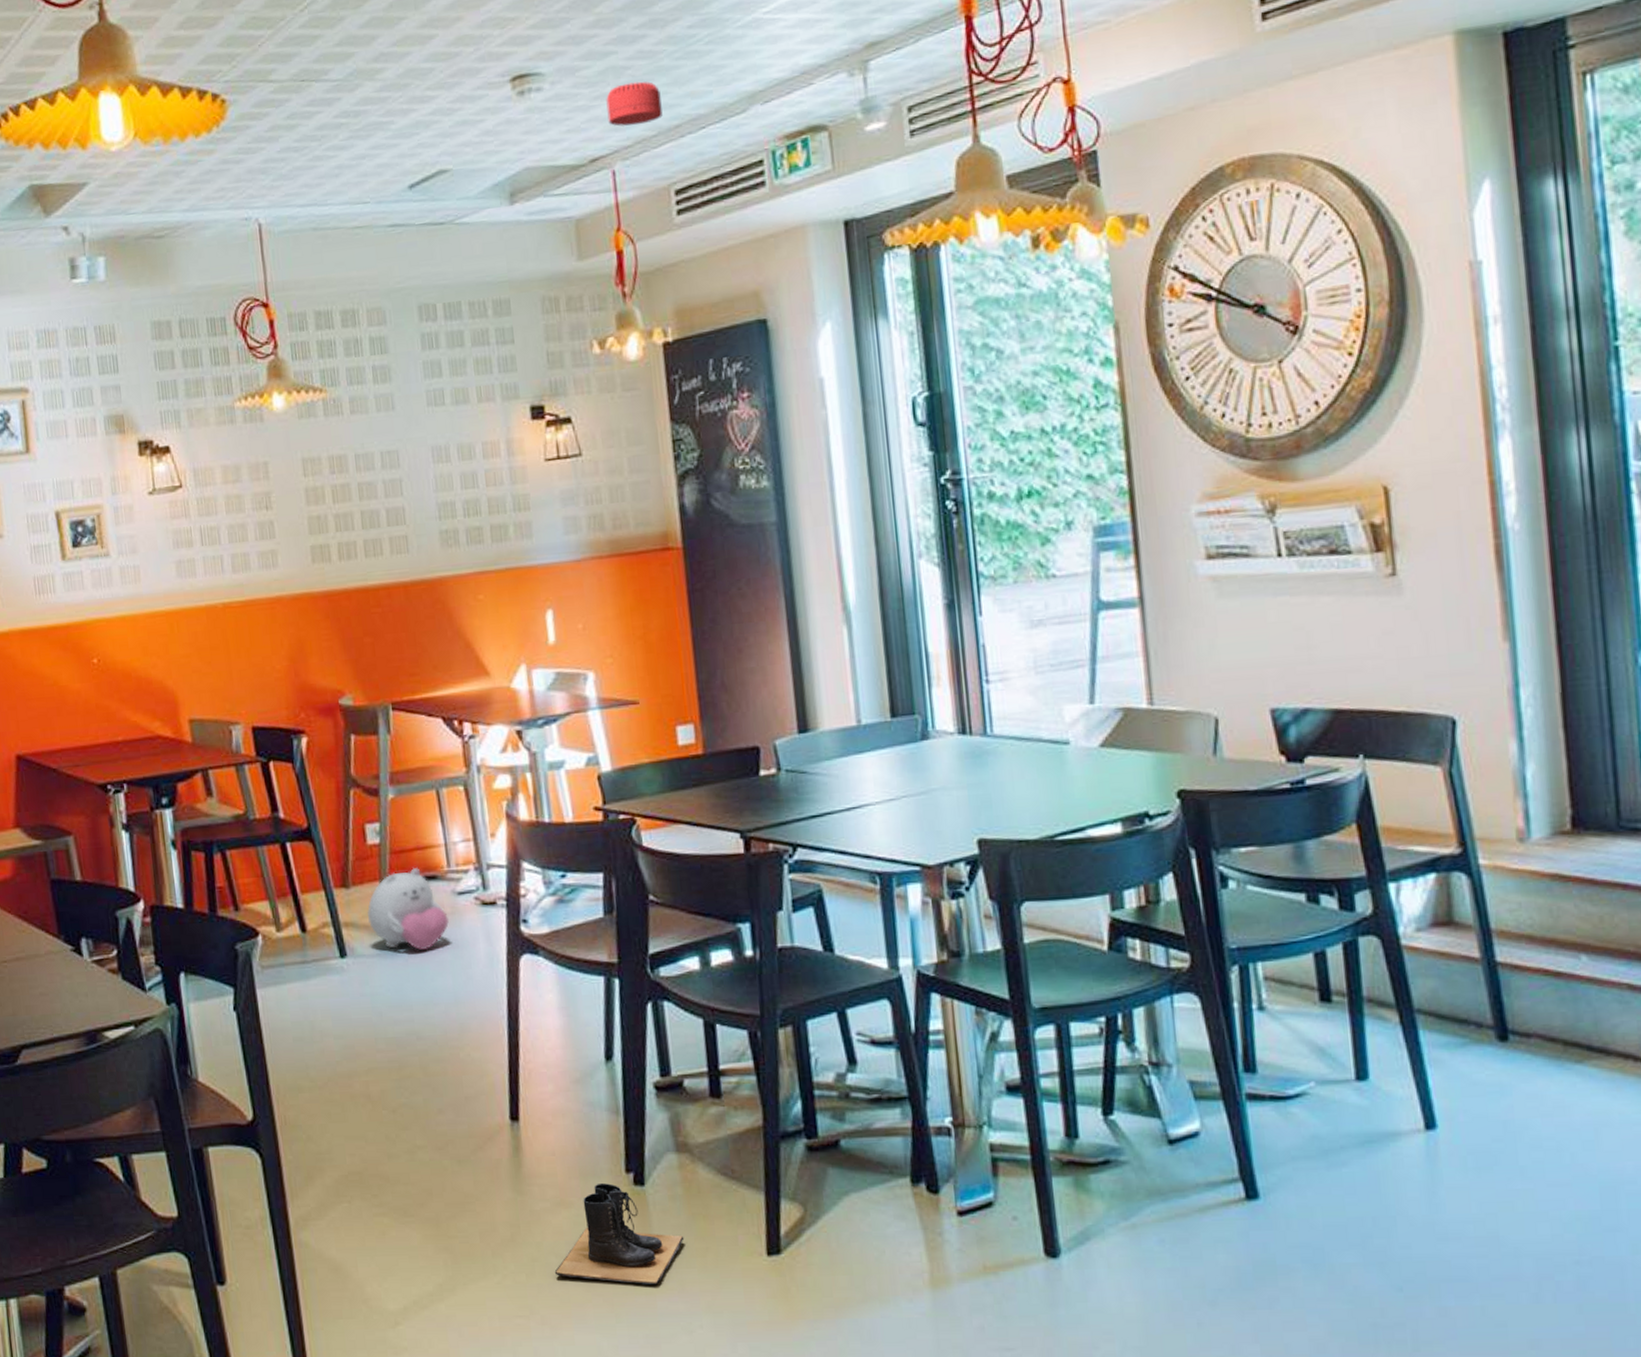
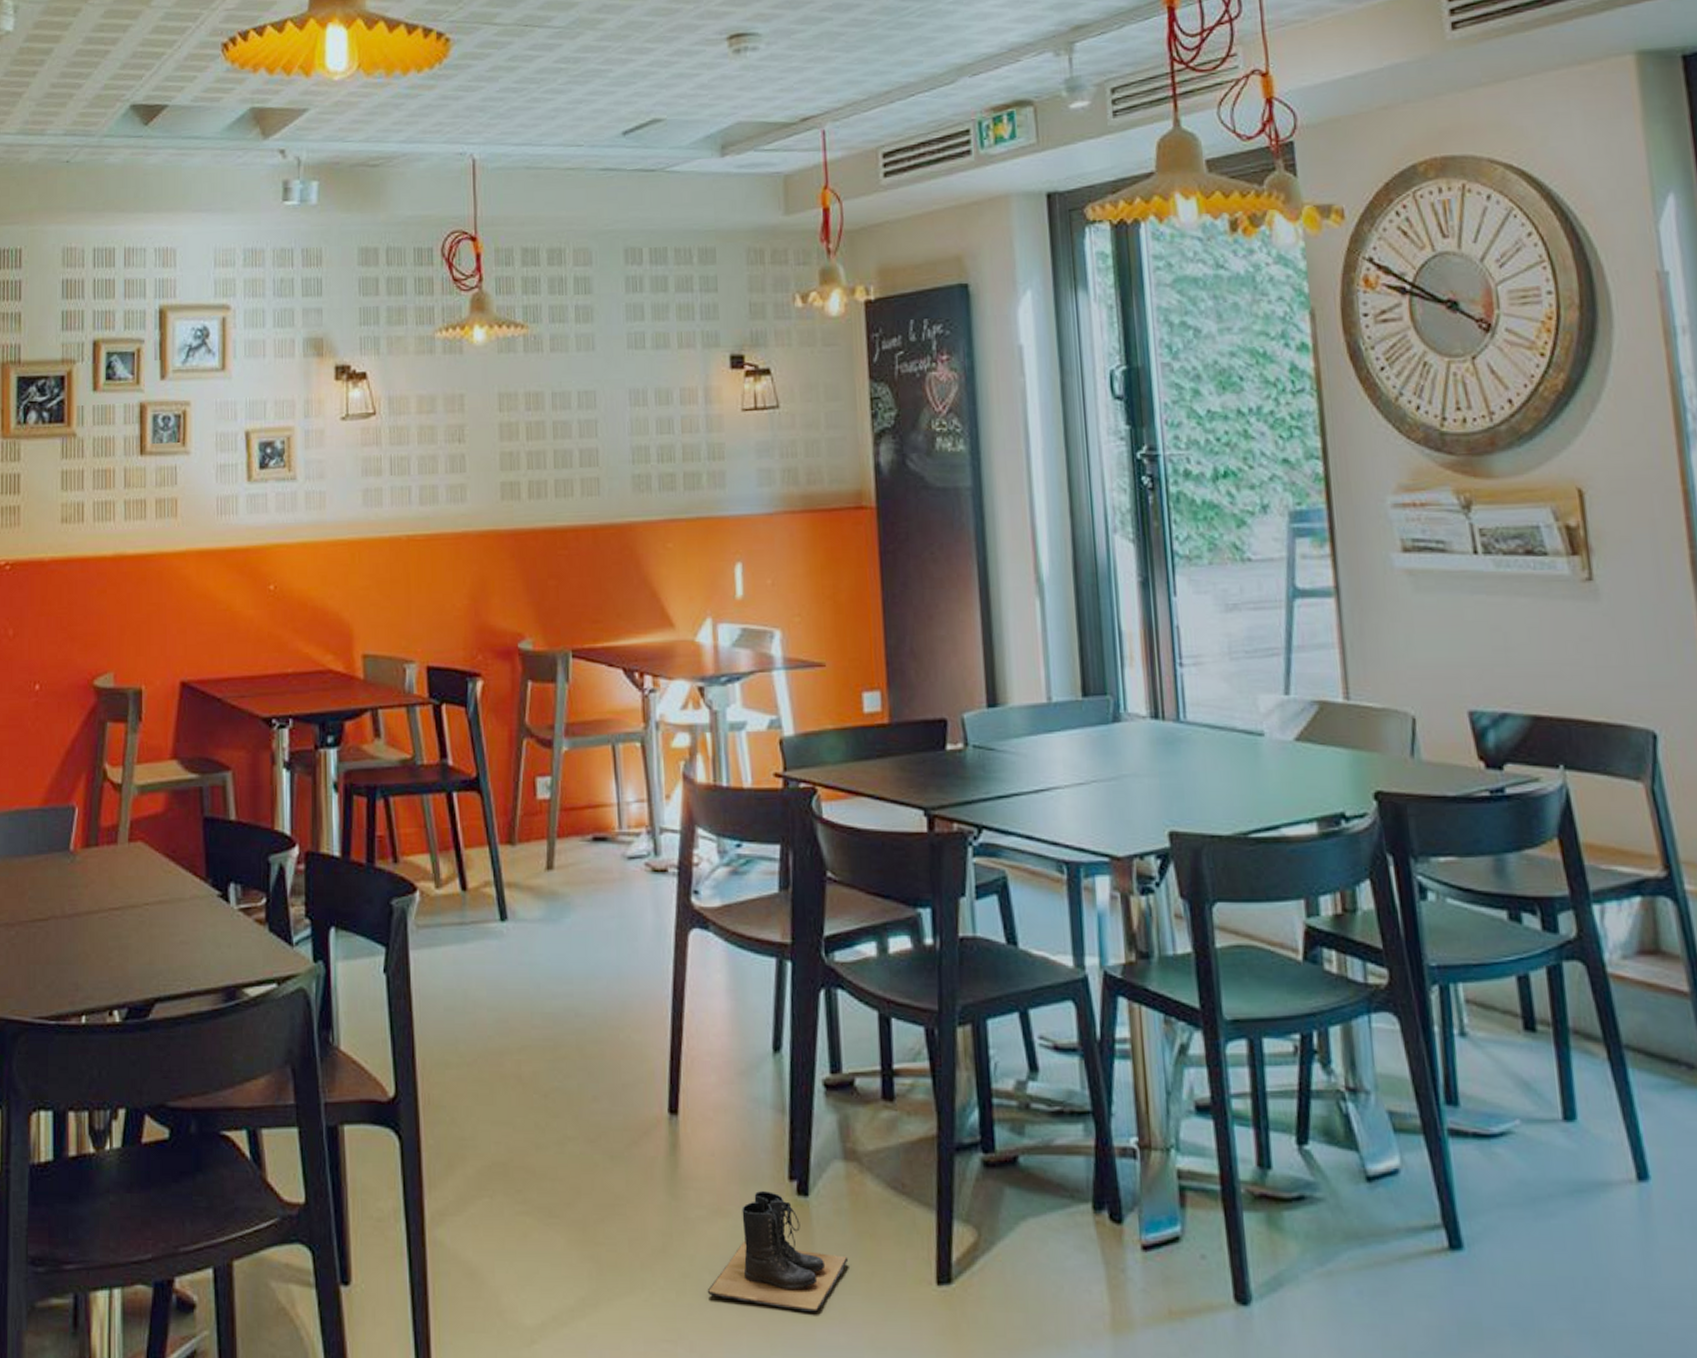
plush toy: present [367,868,450,950] -> none [532,828,618,917]
smoke detector: present [606,81,663,127] -> none [819,47,874,89]

